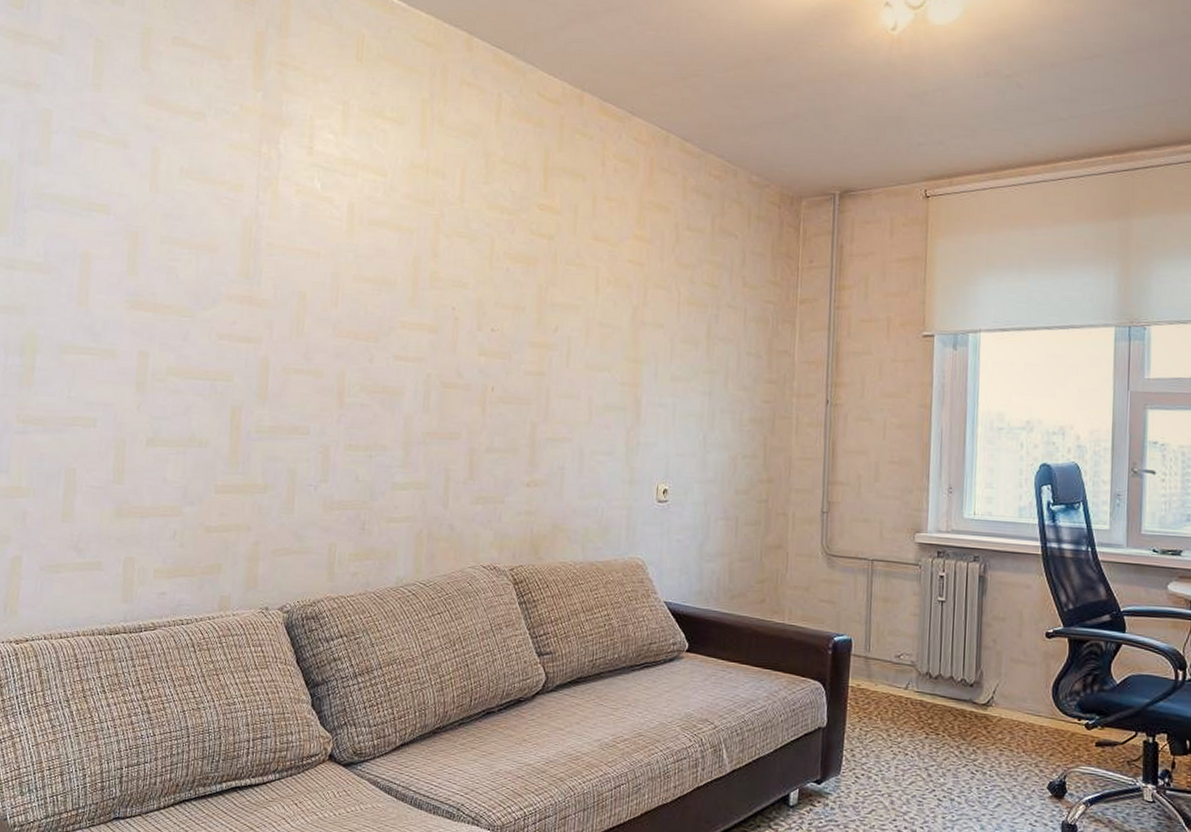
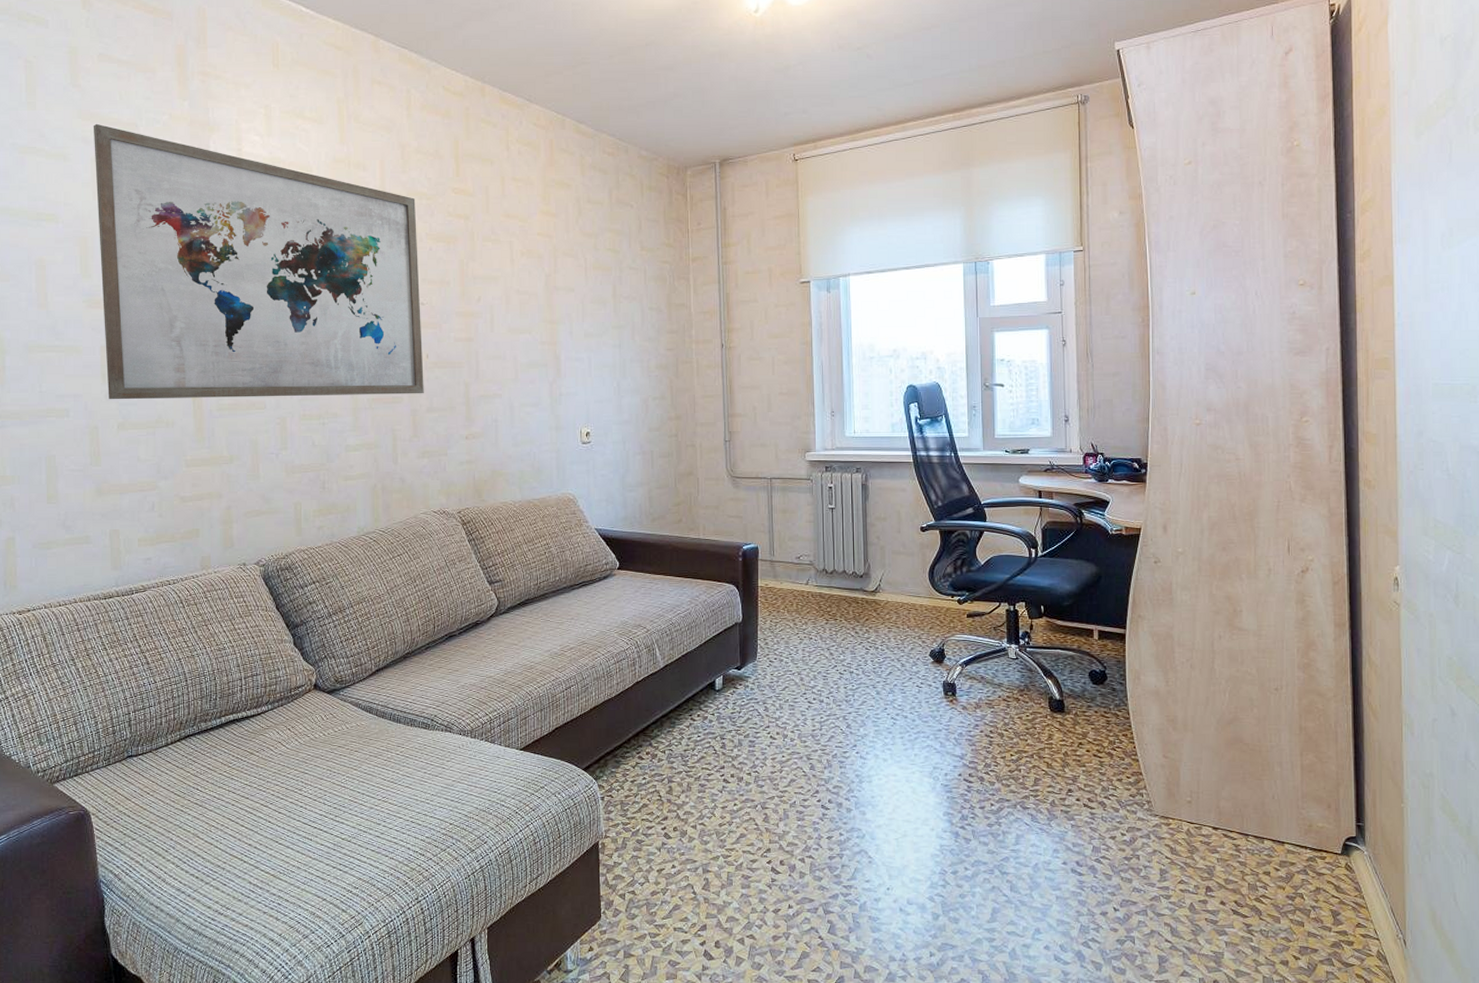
wall art: none [140,110,496,432] -> present [93,123,424,400]

